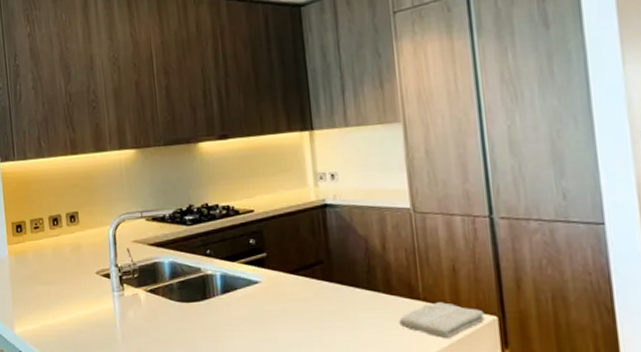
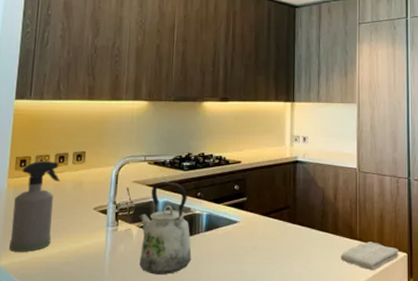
spray bottle: none [17,224,59,320] -> present [9,161,60,252]
kettle: none [145,239,210,343] -> present [139,182,192,274]

